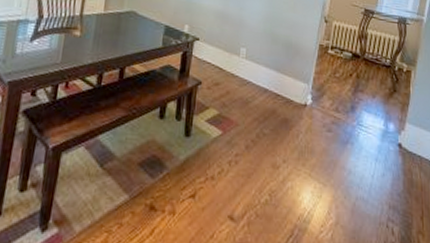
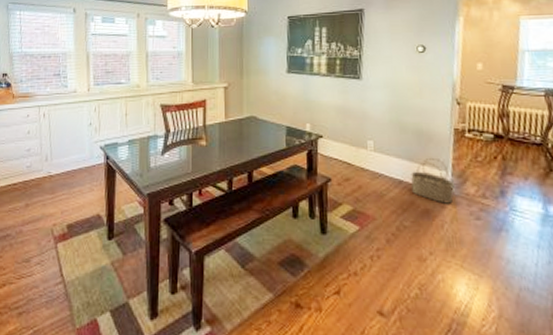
wicker basket: none [275,69,314,115] -> present [411,157,455,204]

